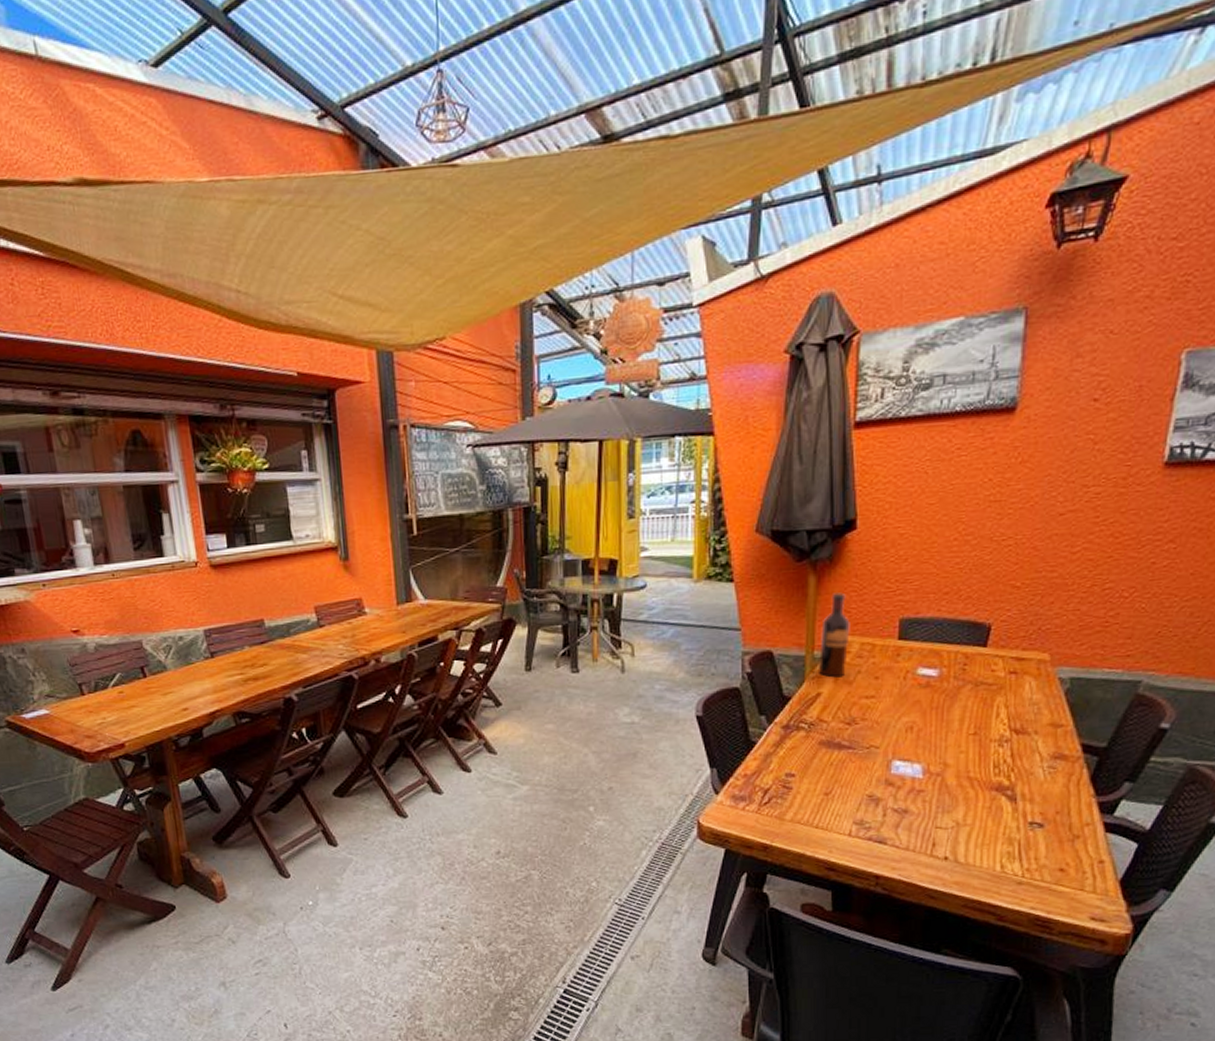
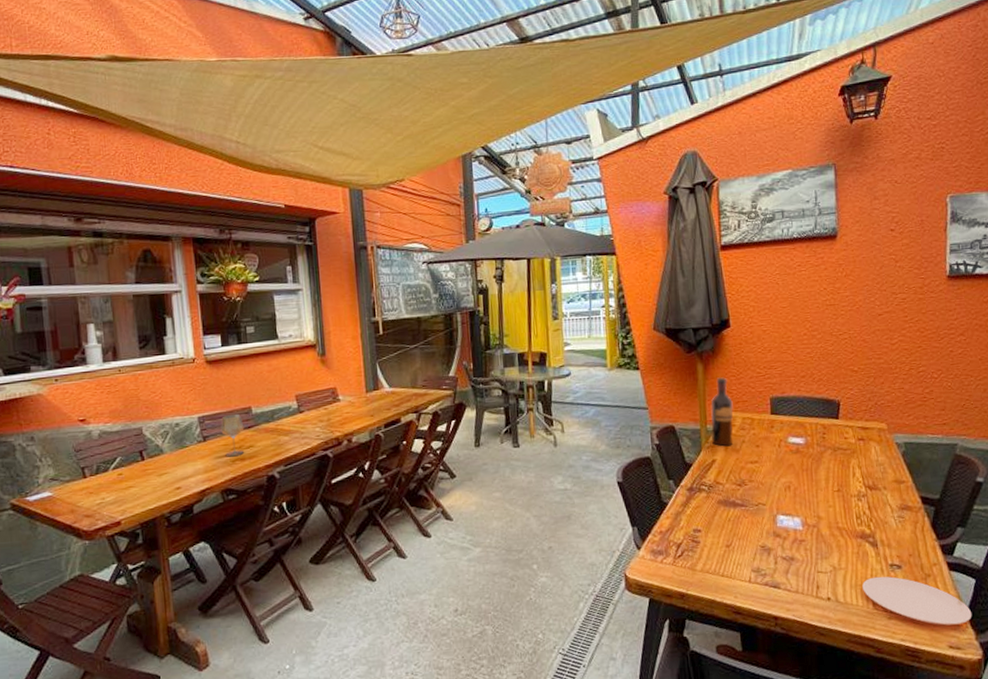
wine glass: none [229,626,257,676] -> present [220,413,244,457]
plate: none [990,835,1127,895] -> present [862,576,972,626]

